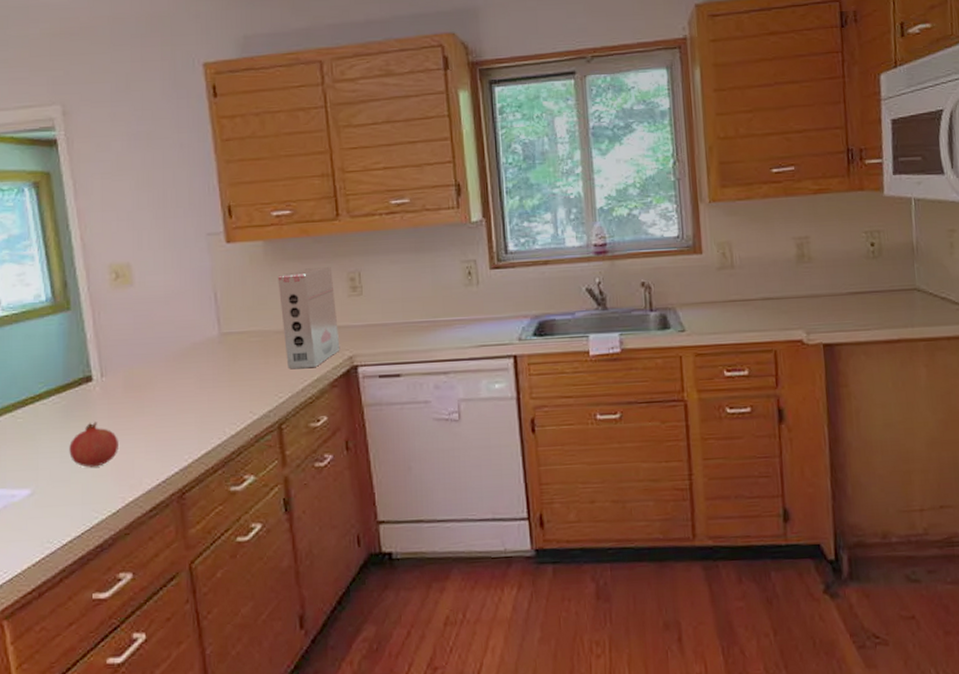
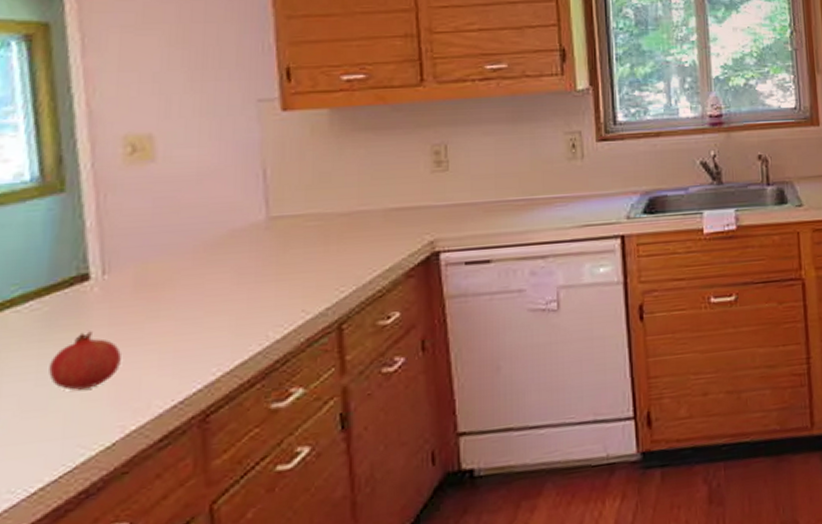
cereal box: present [277,266,340,370] -> none [345,138,419,258]

